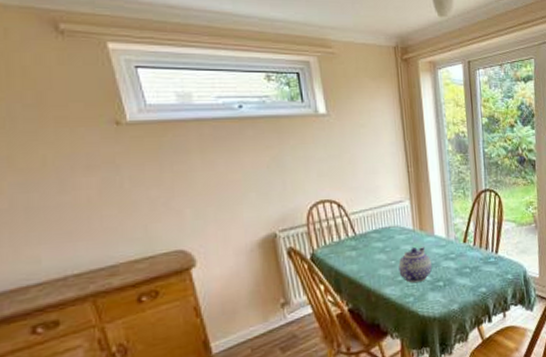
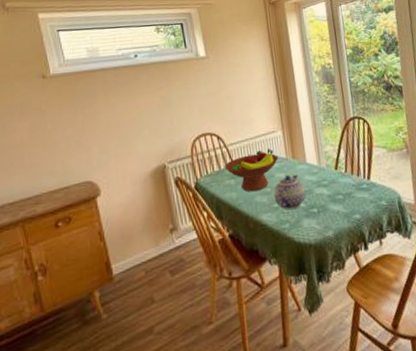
fruit bowl: none [344,219,405,265] -> present [224,149,279,192]

